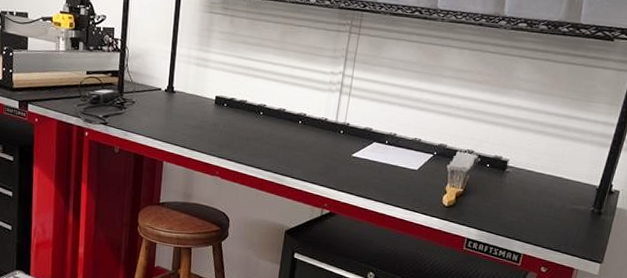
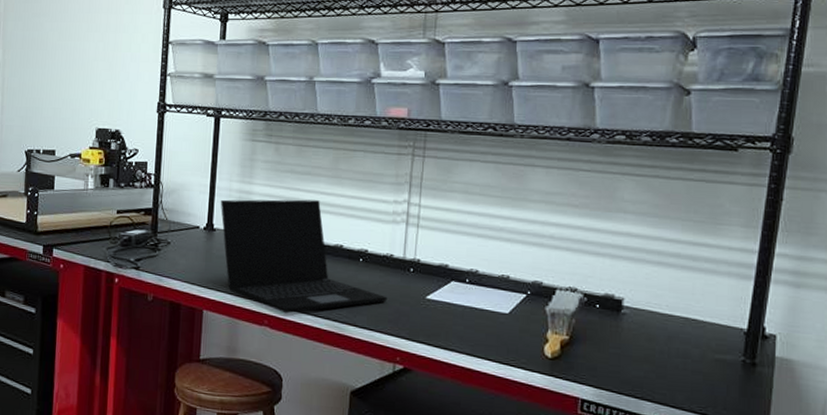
laptop: none [180,65,320,166] -> present [220,199,388,314]

